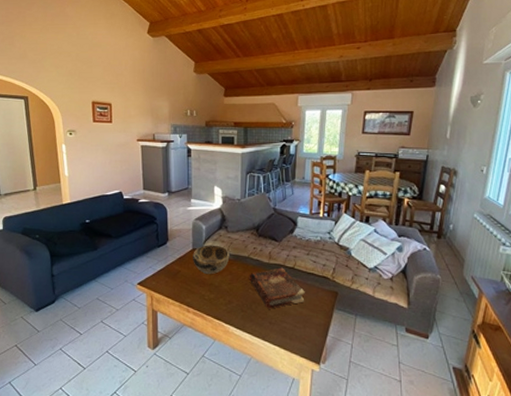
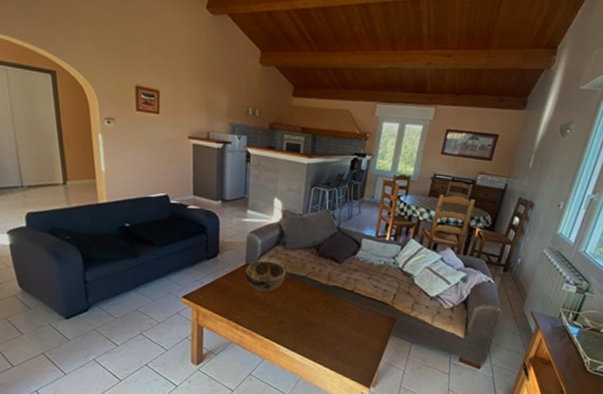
book: present [249,267,305,309] -> none [304,290,362,332]

